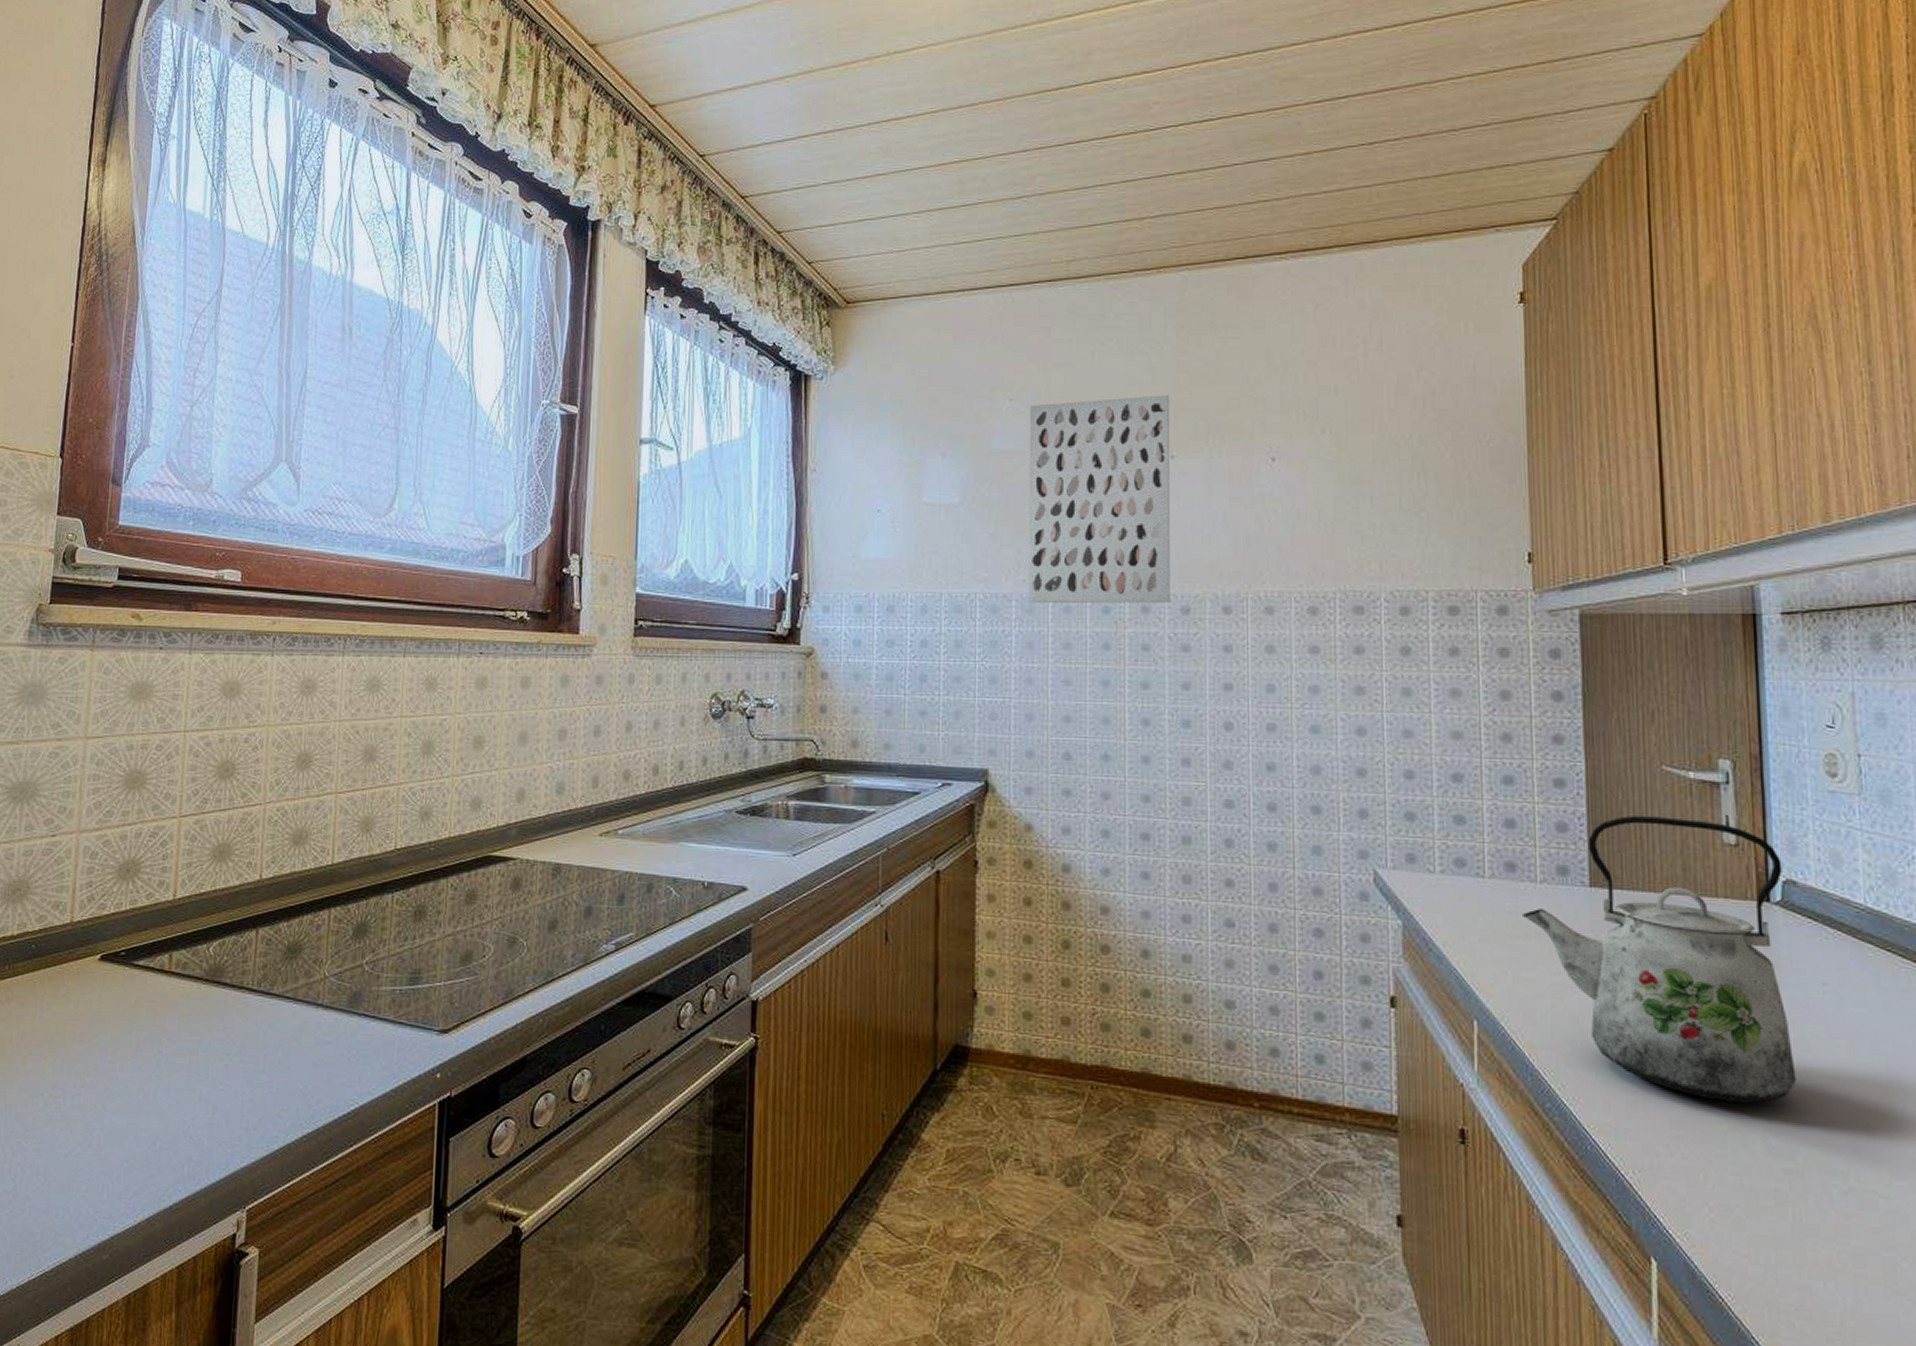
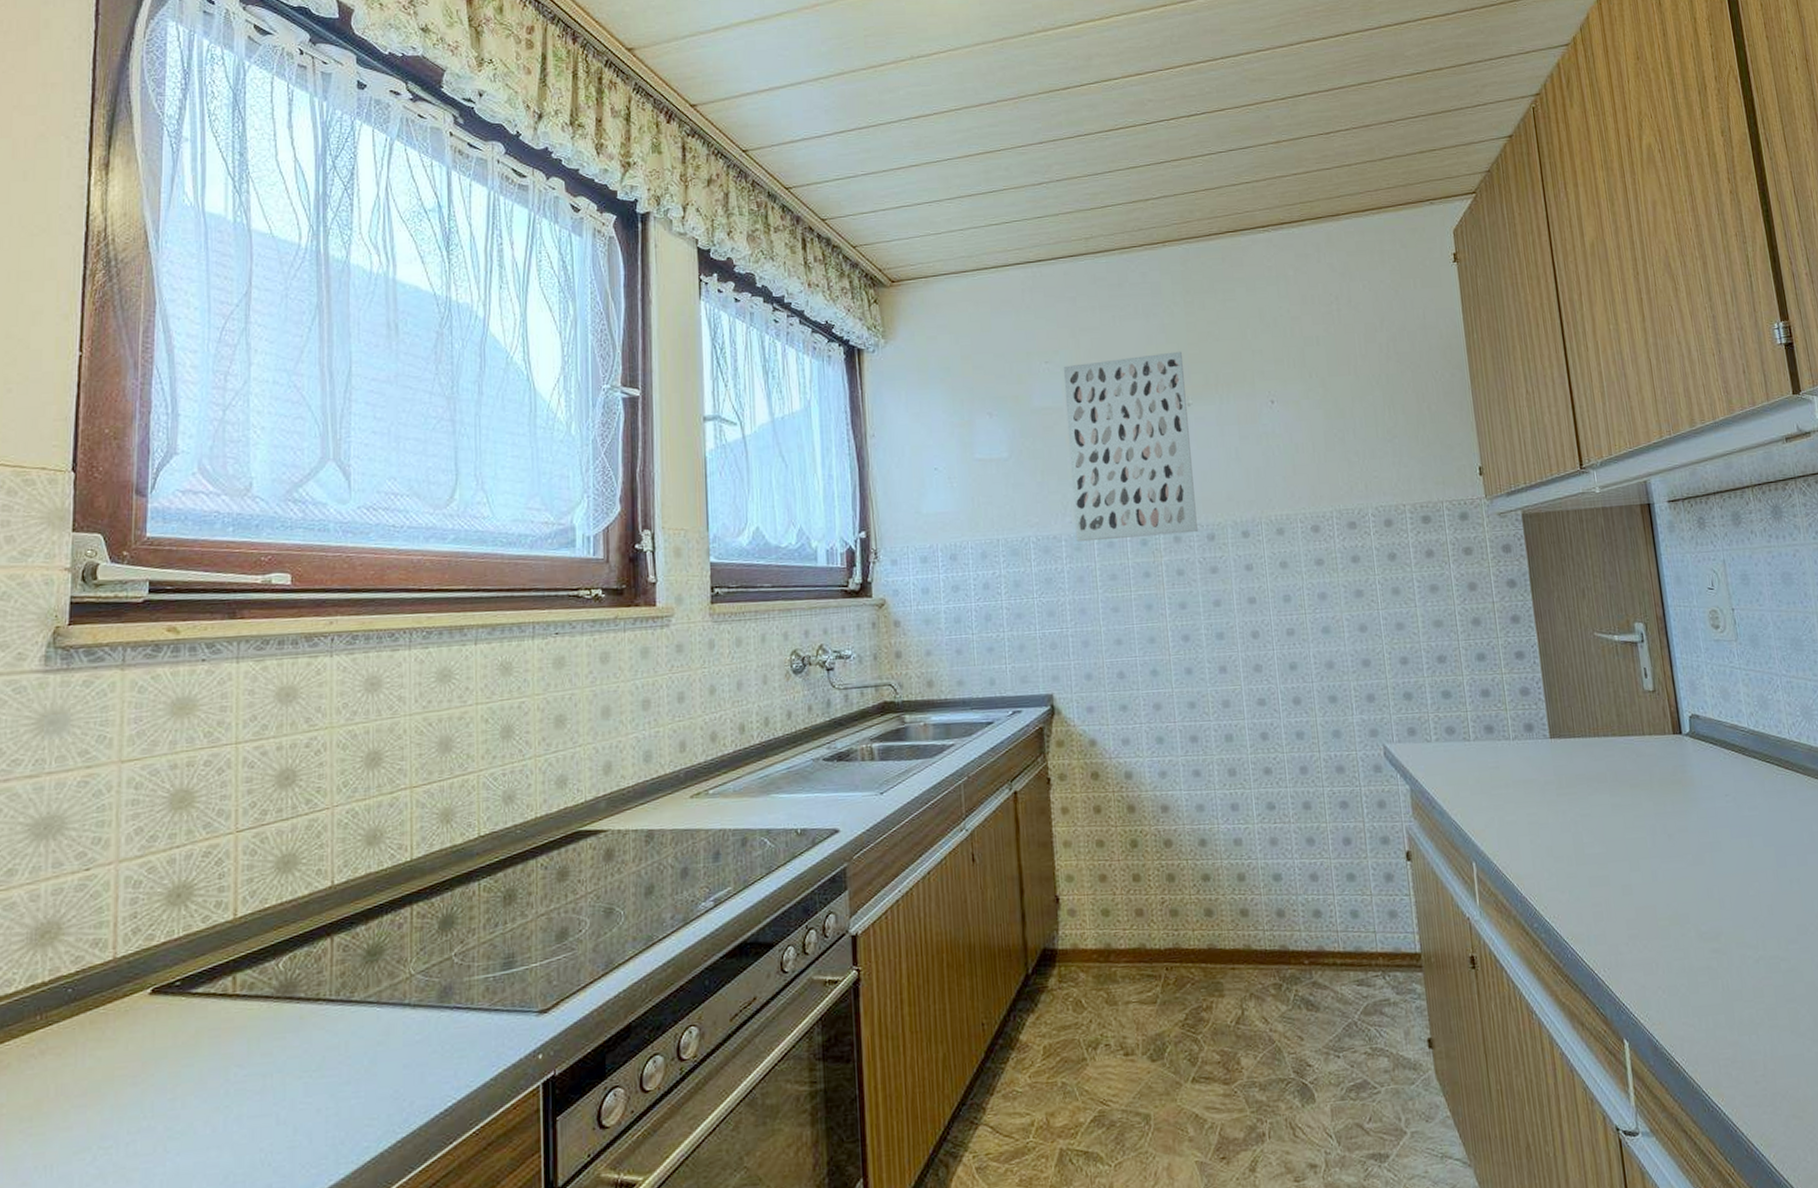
kettle: present [1521,816,1796,1103] -> none [1501,674,1714,901]

